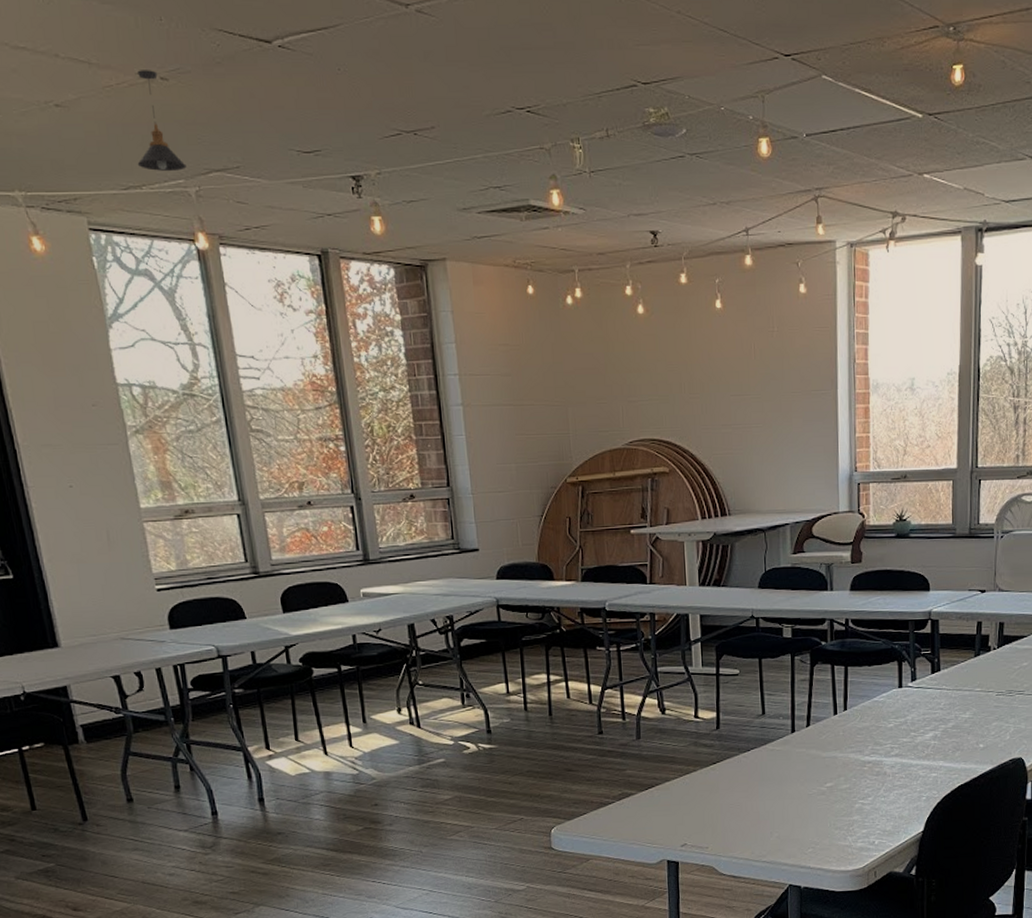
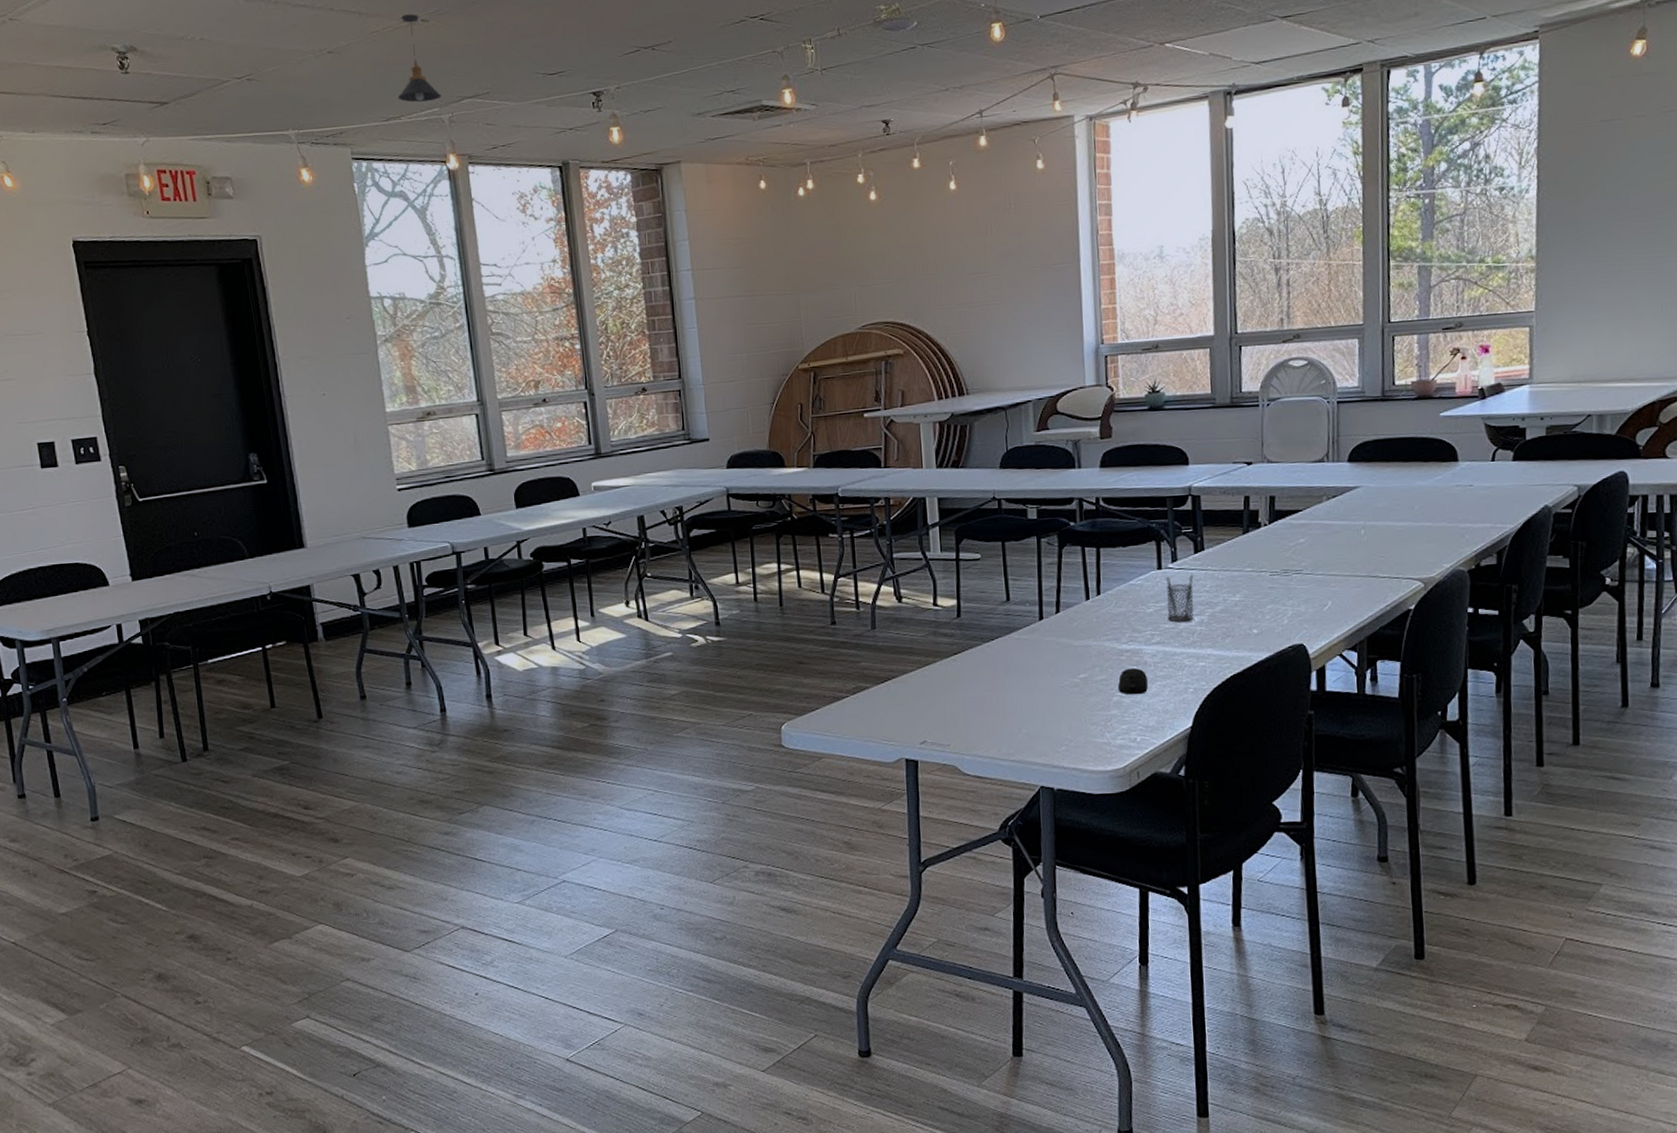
computer mouse: none [860,778,887,803] -> present [1117,668,1149,695]
pencil holder: none [906,691,930,737] -> present [1166,573,1194,622]

